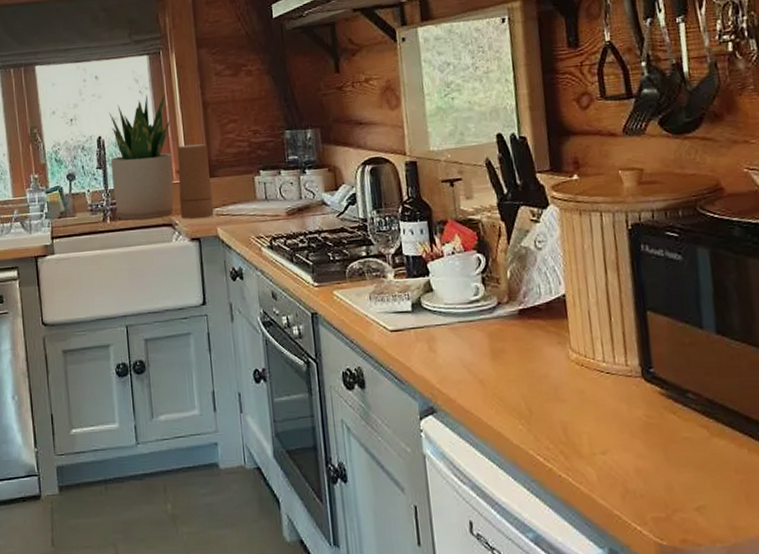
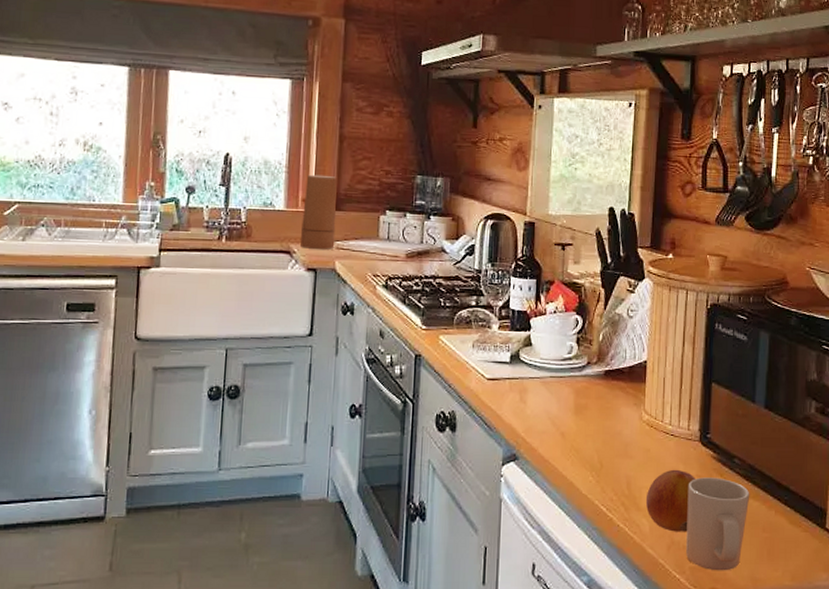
planter: present [109,94,174,220] -> none [233,119,304,244]
fruit: none [587,410,645,480] -> present [645,469,697,532]
mug: none [635,416,714,521] -> present [686,477,750,571]

